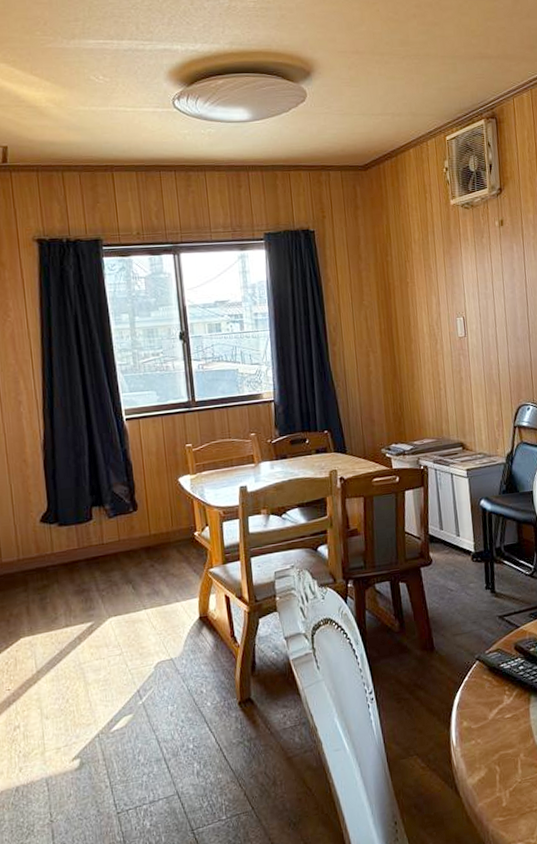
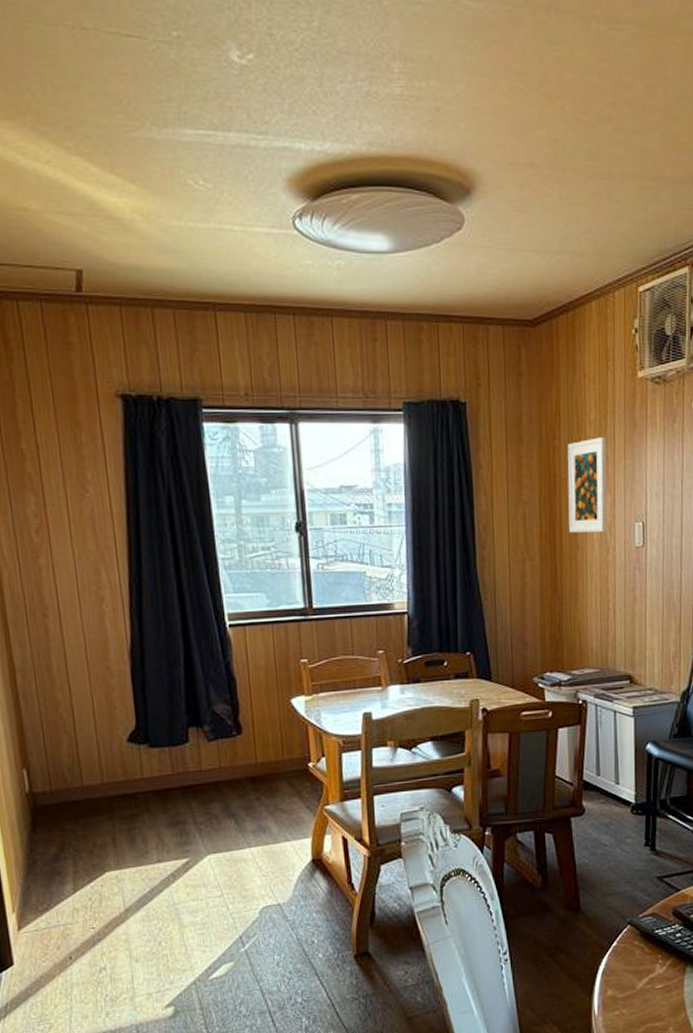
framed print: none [398,252,435,329] -> present [567,437,607,533]

